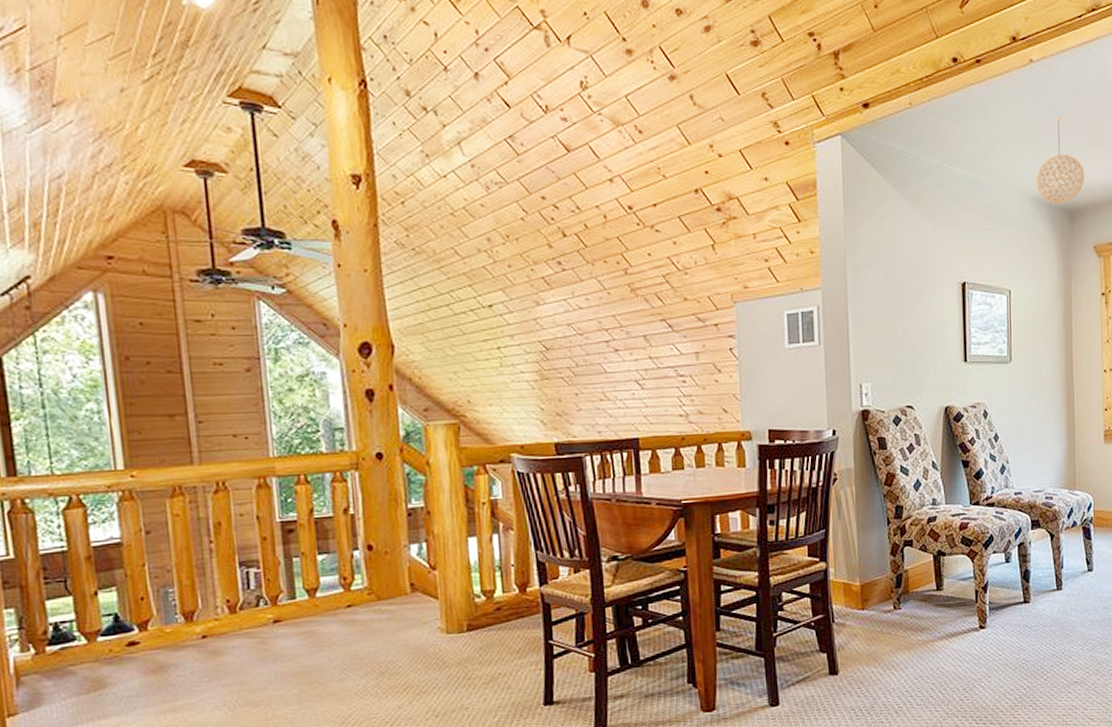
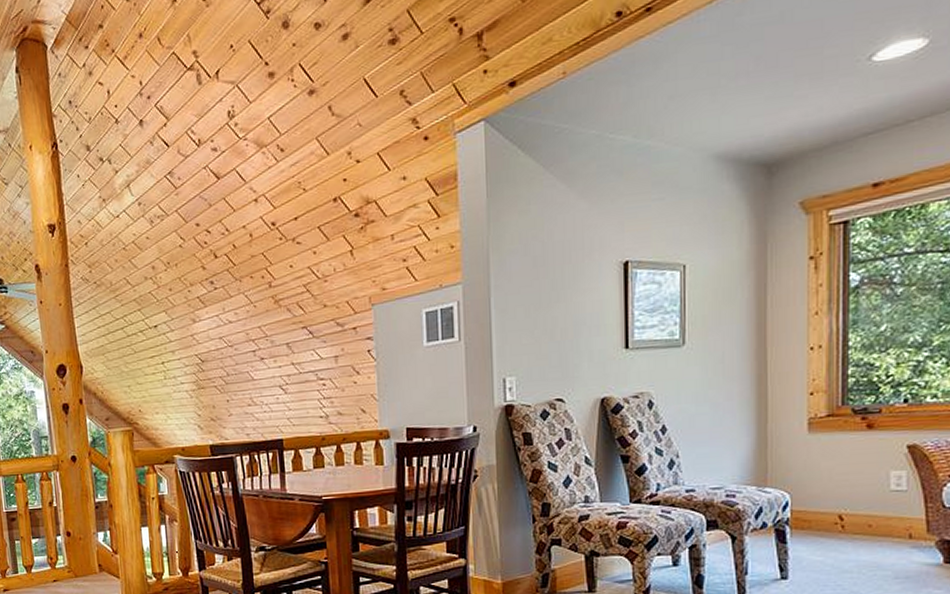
pendant light: present [1035,118,1085,204] -> none [721,56,790,160]

